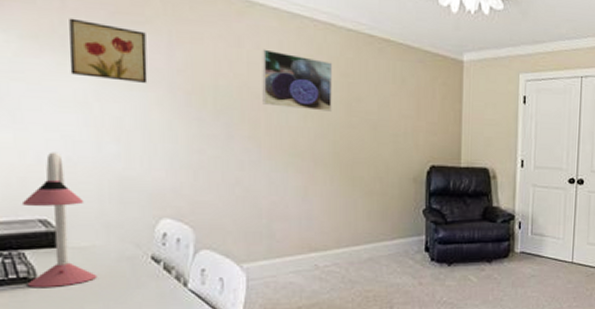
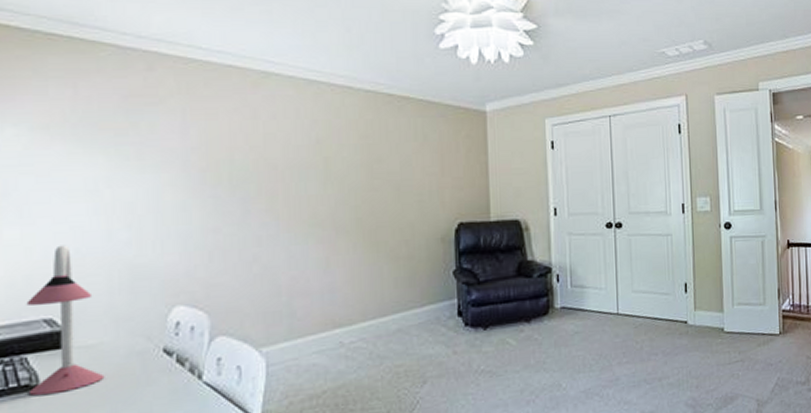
wall art: present [69,18,148,83] -> none [80,105,161,165]
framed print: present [262,49,332,112] -> none [278,118,352,177]

